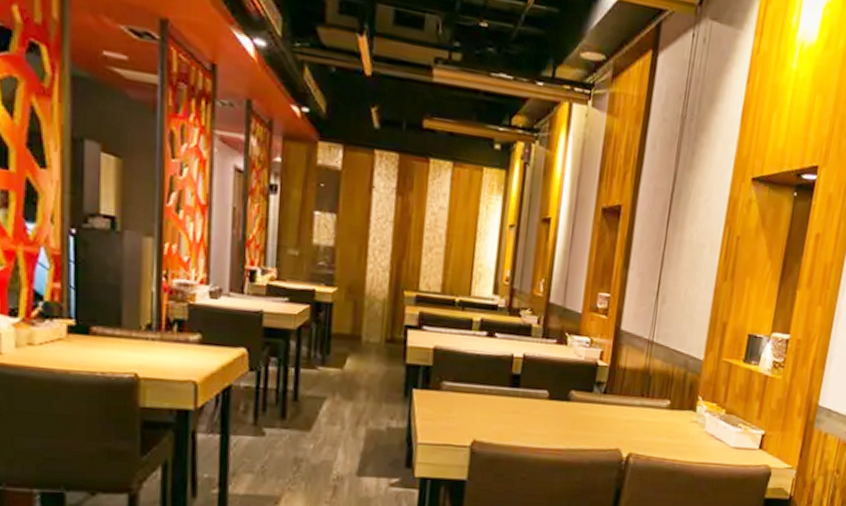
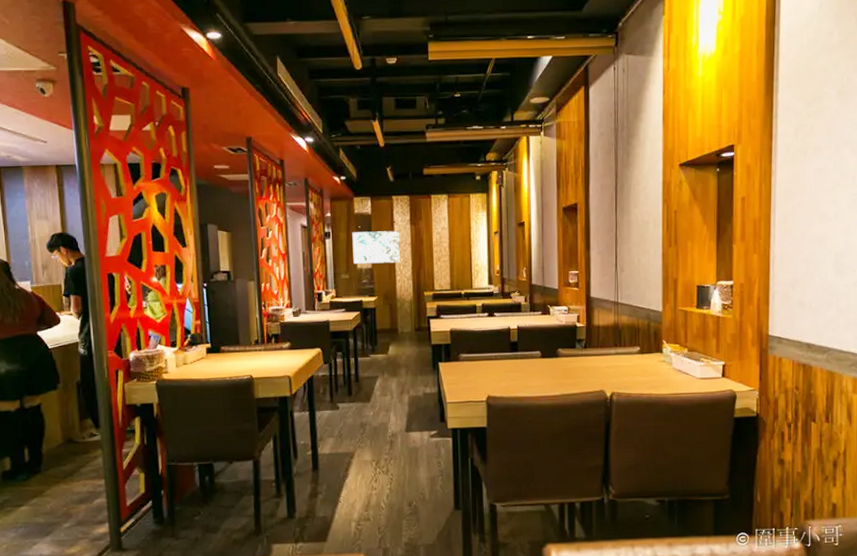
wall art: none [307,191,380,246] -> present [352,230,401,265]

